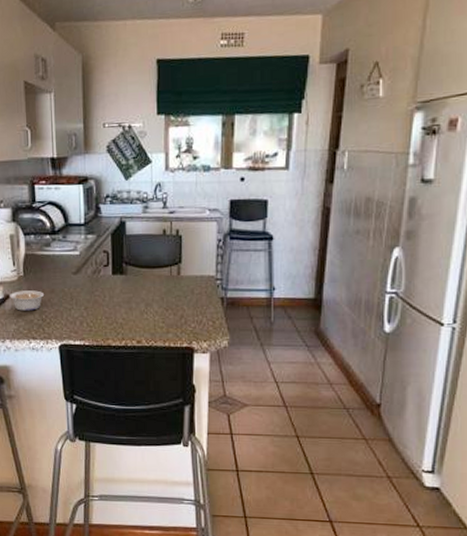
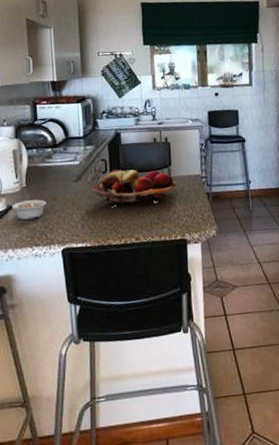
fruit basket: none [92,264,186,306] -> present [91,169,177,206]

